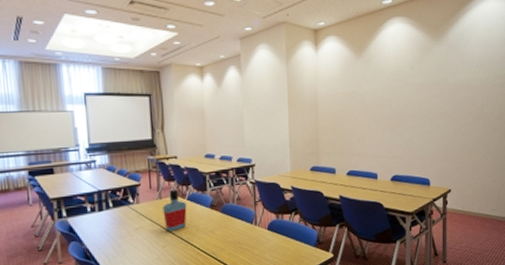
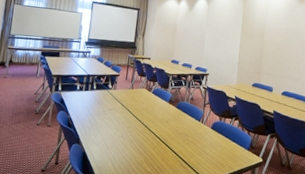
bottle: present [163,189,187,232] -> none [132,83,151,117]

